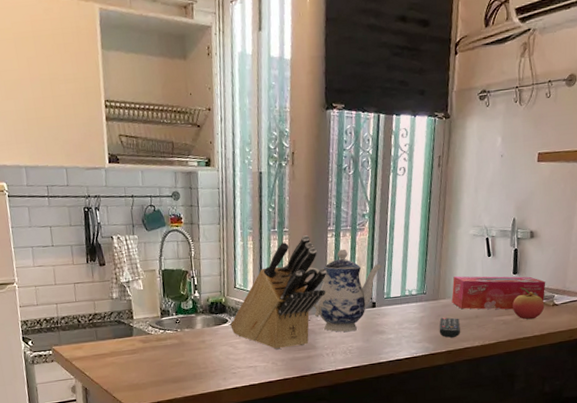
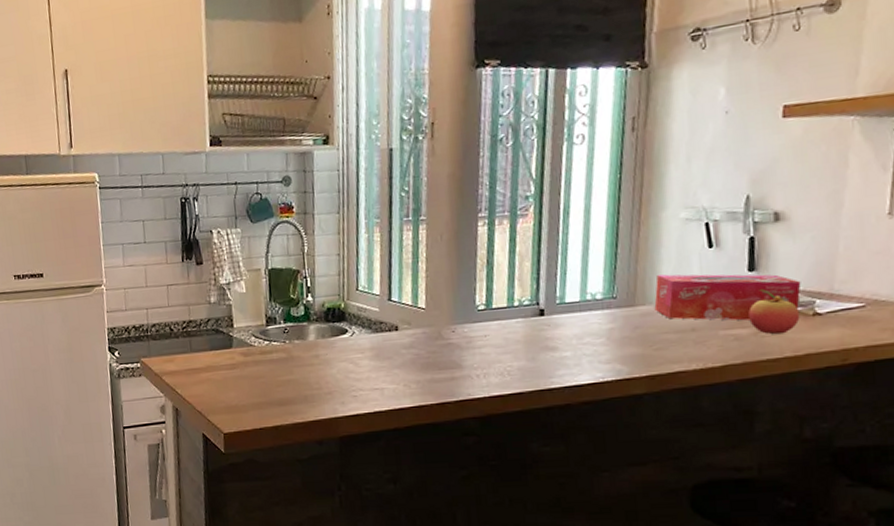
knife block: present [230,235,327,350] -> none [351,224,477,369]
teapot: present [304,249,383,332] -> none [447,240,554,348]
remote control: present [439,317,460,338] -> none [636,329,668,358]

